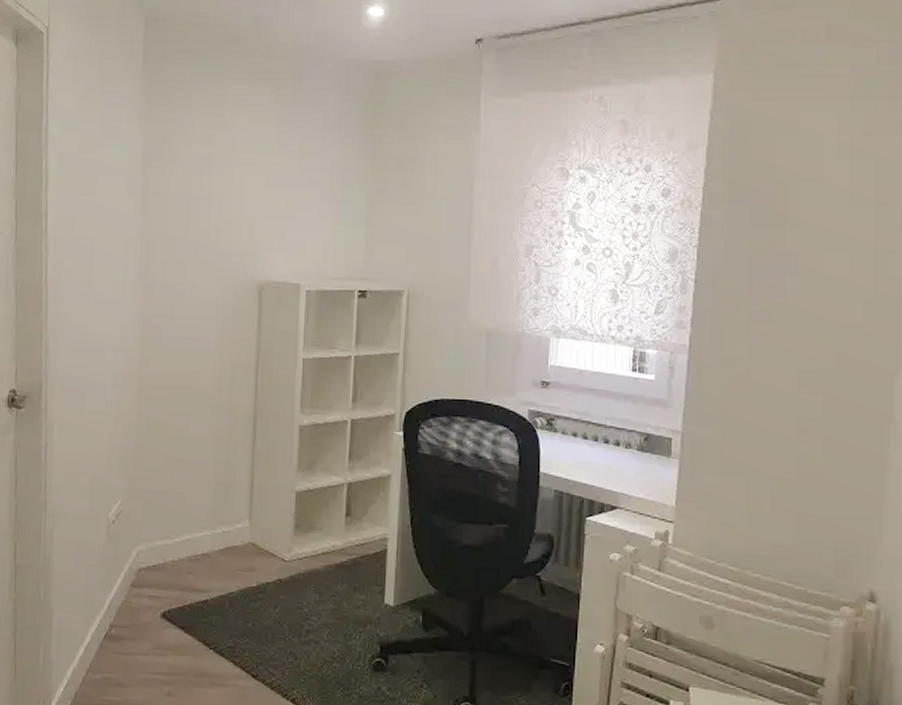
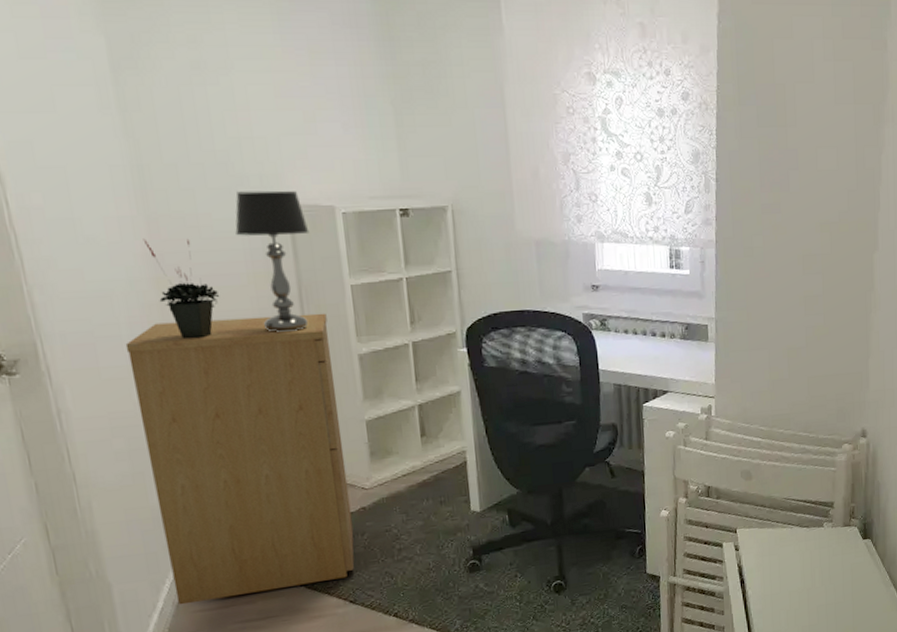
filing cabinet: none [102,376,277,650] -> present [125,313,355,605]
potted plant: none [138,302,190,394] -> present [143,238,220,340]
table lamp: none [213,266,275,396] -> present [235,190,310,332]

